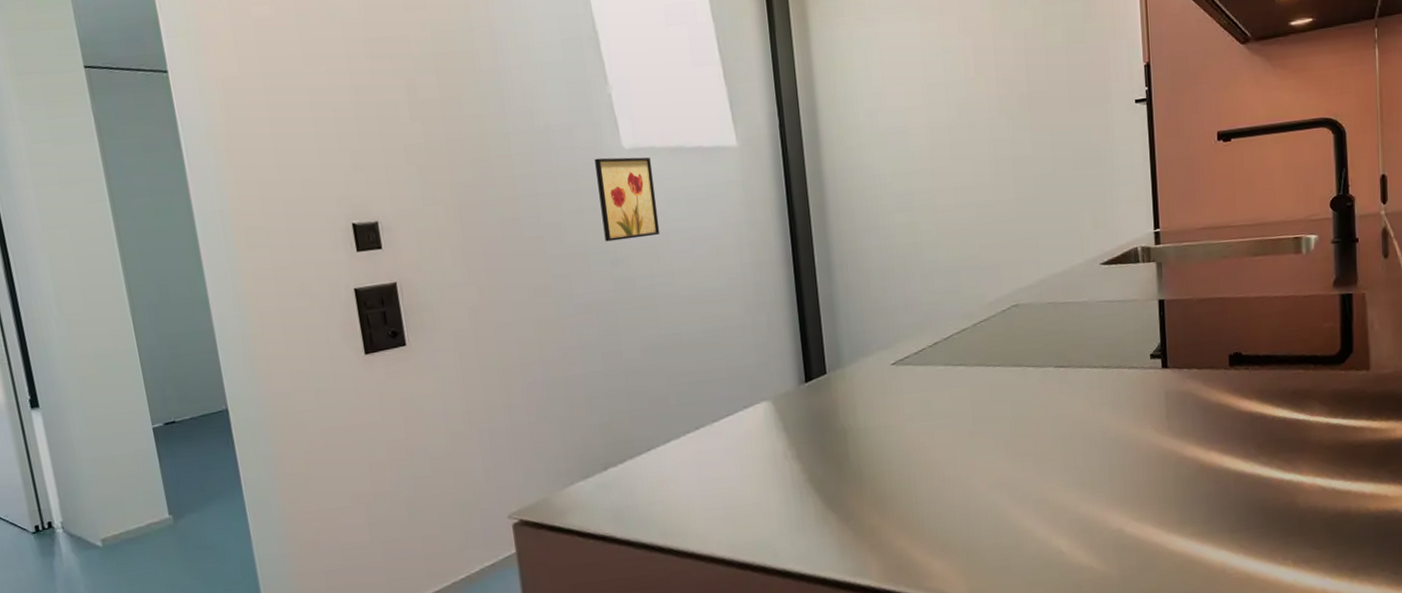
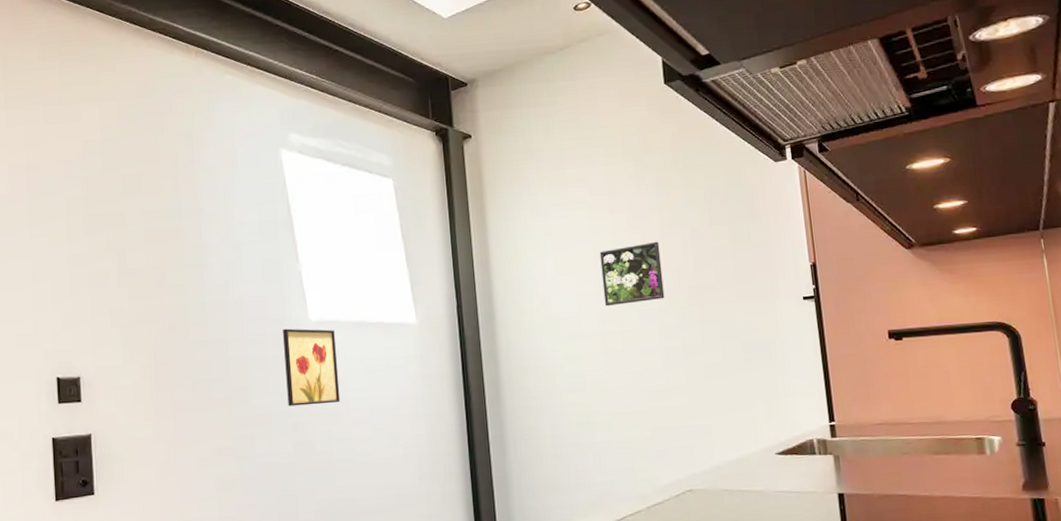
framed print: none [928,45,995,119] -> present [599,241,665,307]

